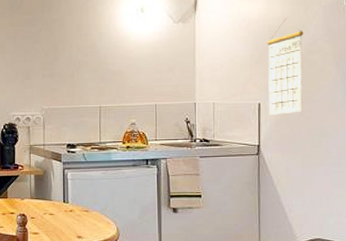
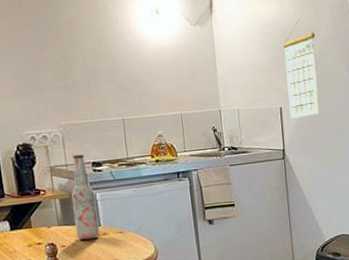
bottle: none [45,137,67,214] -> present [71,155,100,240]

